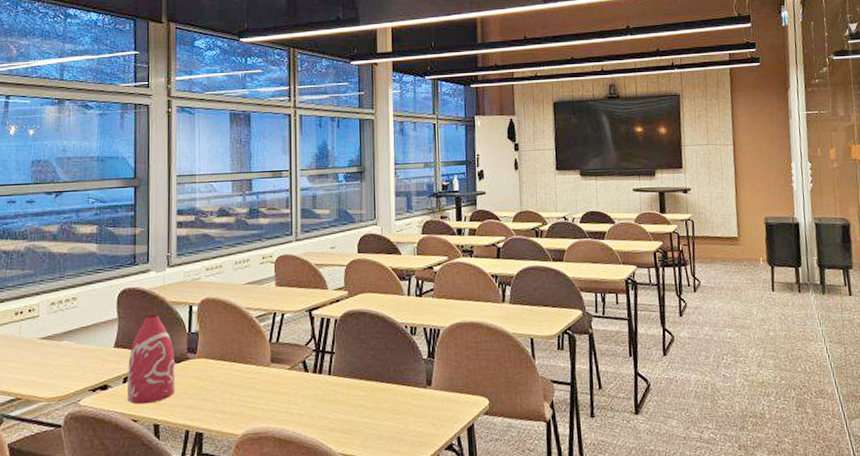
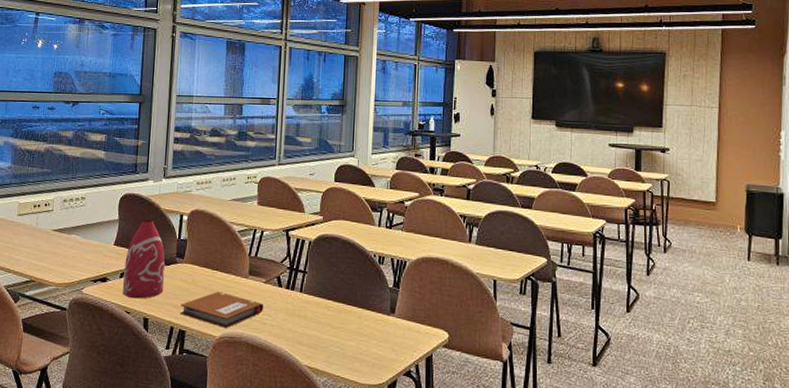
notebook: none [196,385,289,424] -> present [180,292,263,328]

